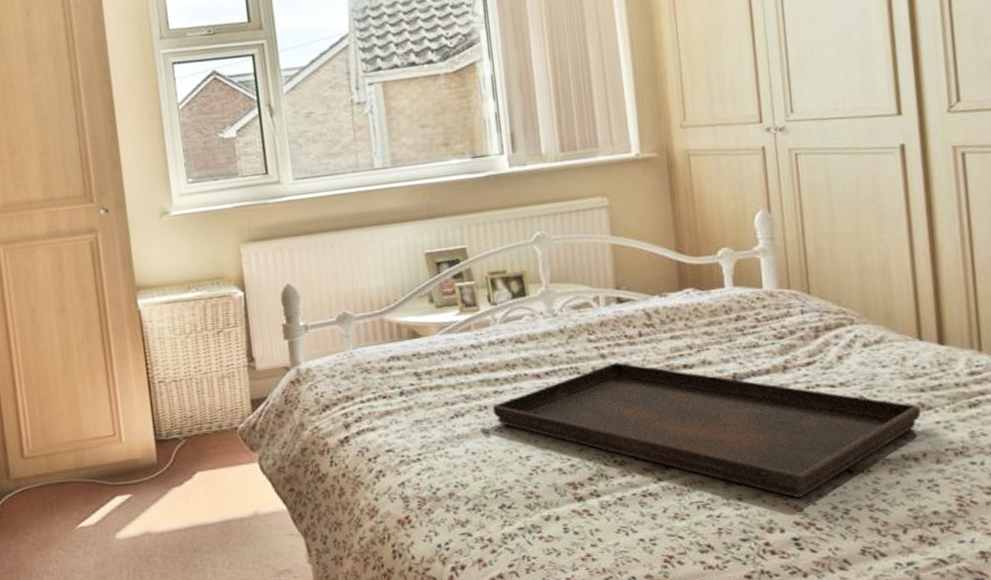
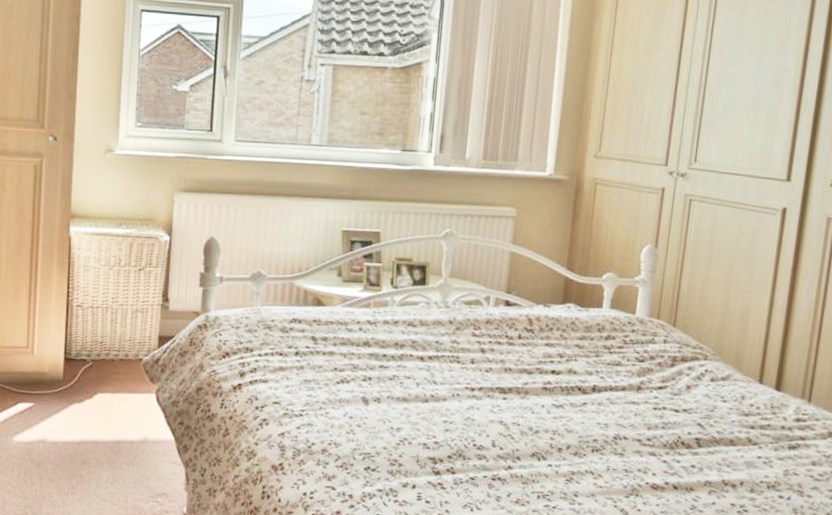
serving tray: present [492,362,920,498] -> none [375,358,747,503]

